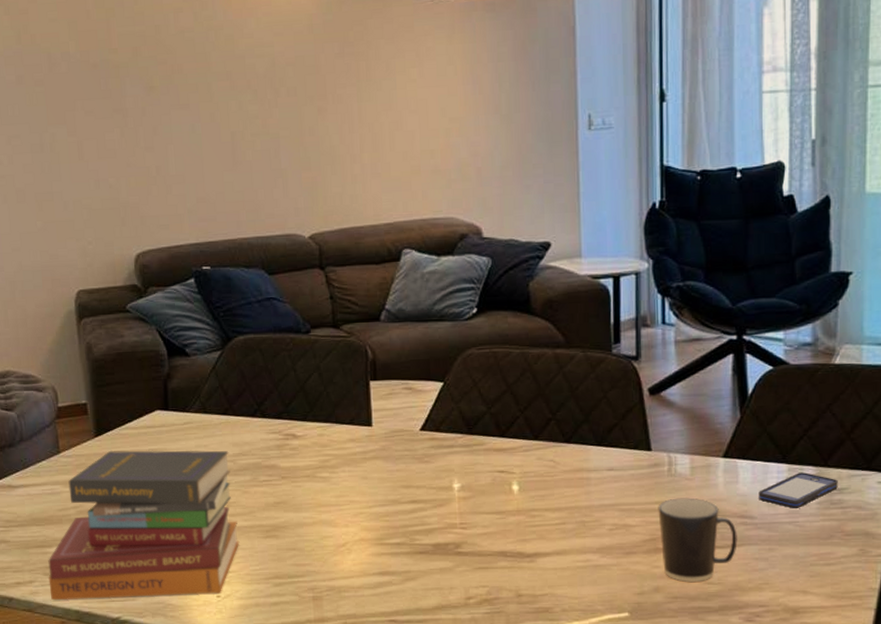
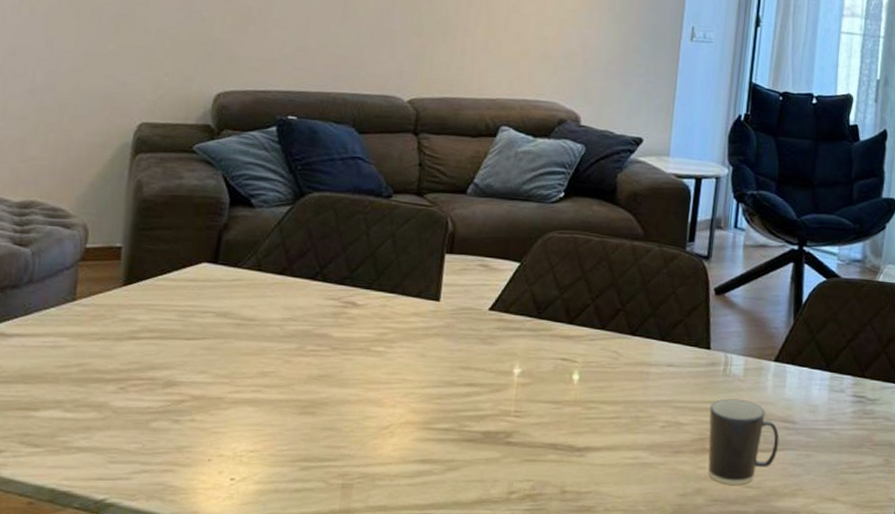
books: present [48,450,240,600] -> none [22,302,278,476]
mobile phone: present [759,472,838,508] -> none [802,381,872,416]

